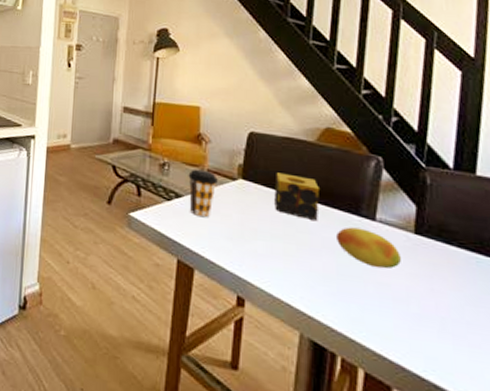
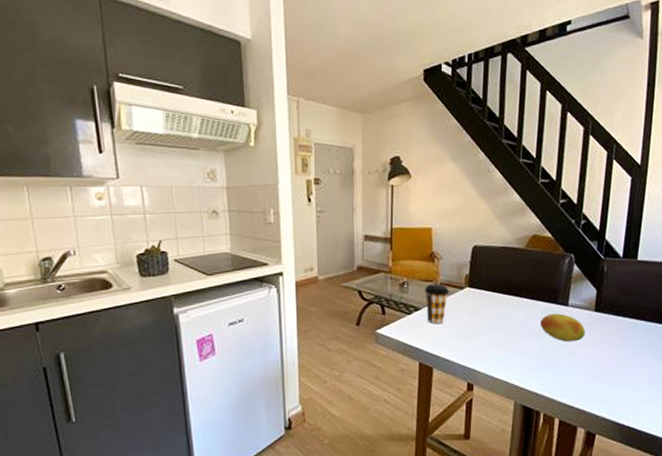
candle: present [274,172,321,220] -> none [494,277,529,313]

